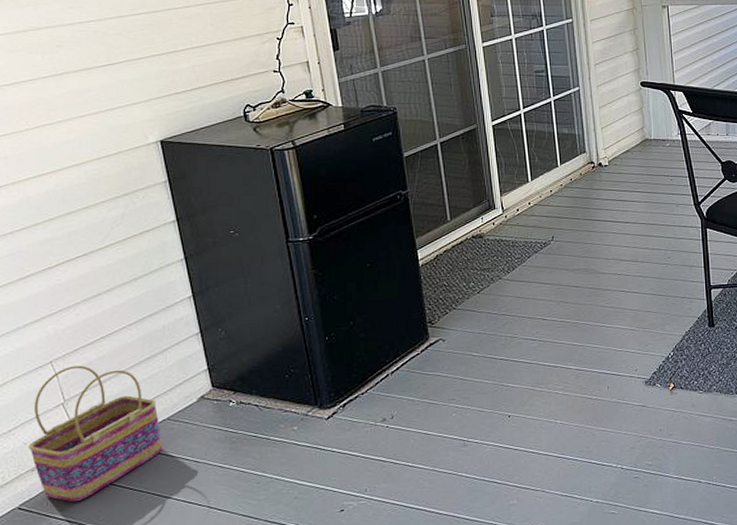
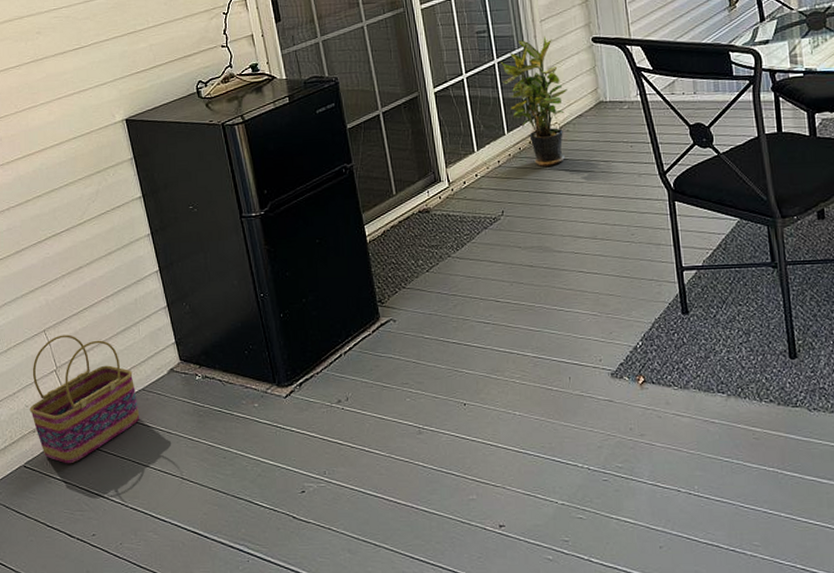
potted plant: none [556,78,618,196] -> present [500,36,568,167]

